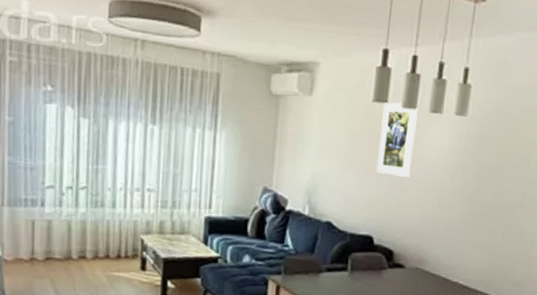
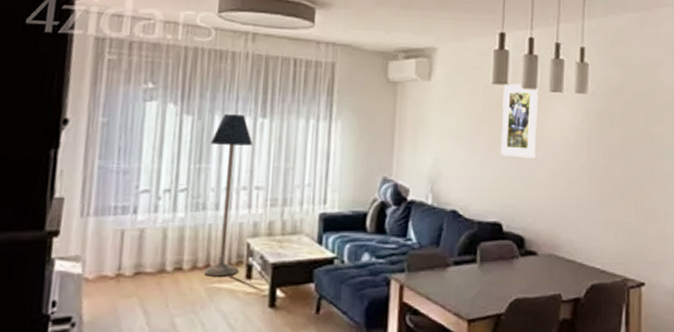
floor lamp: none [104,119,145,267] -> present [204,113,254,277]

